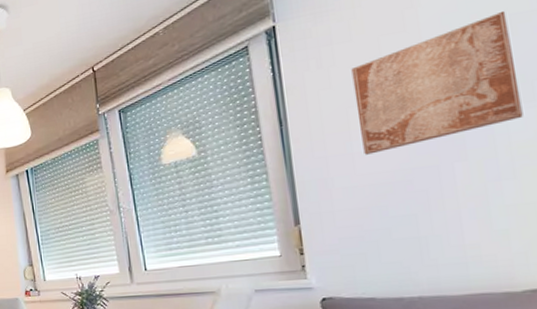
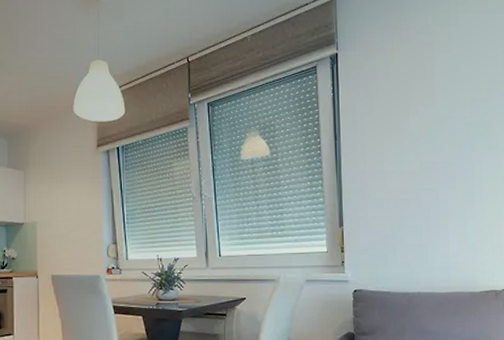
wall art: present [351,10,523,155] -> none [388,77,490,174]

